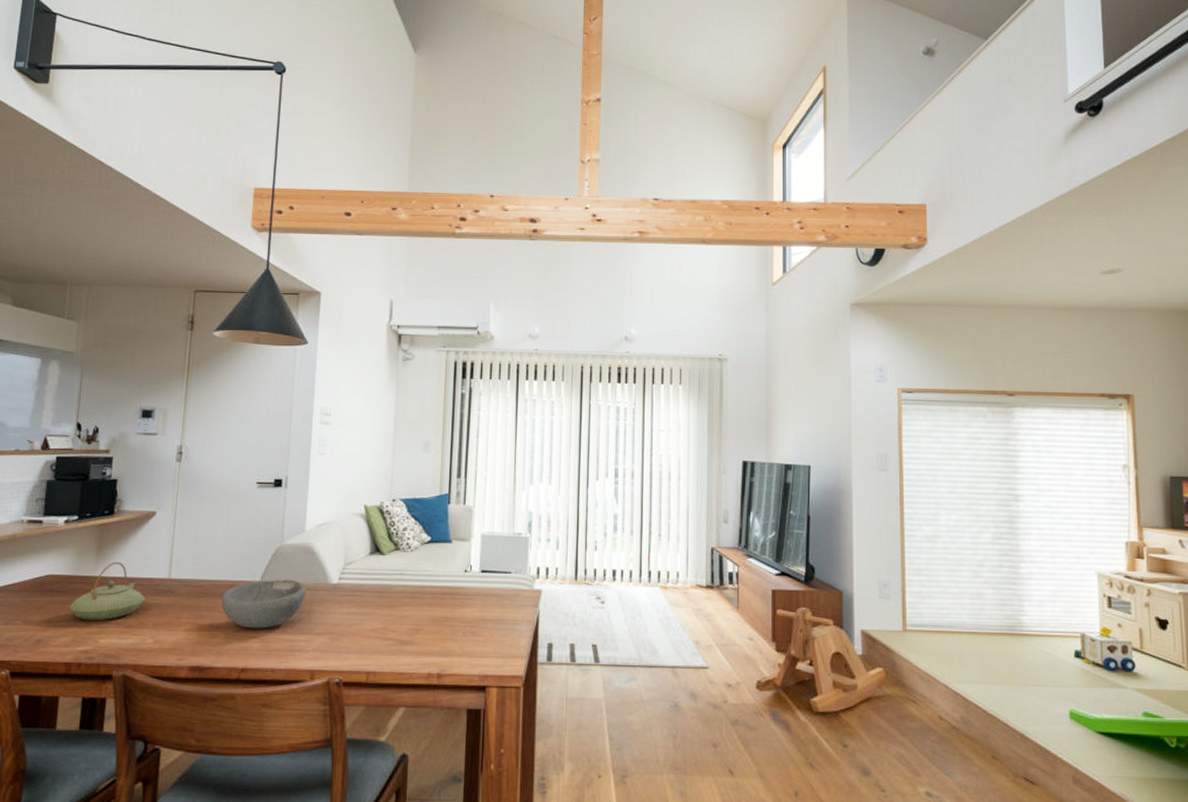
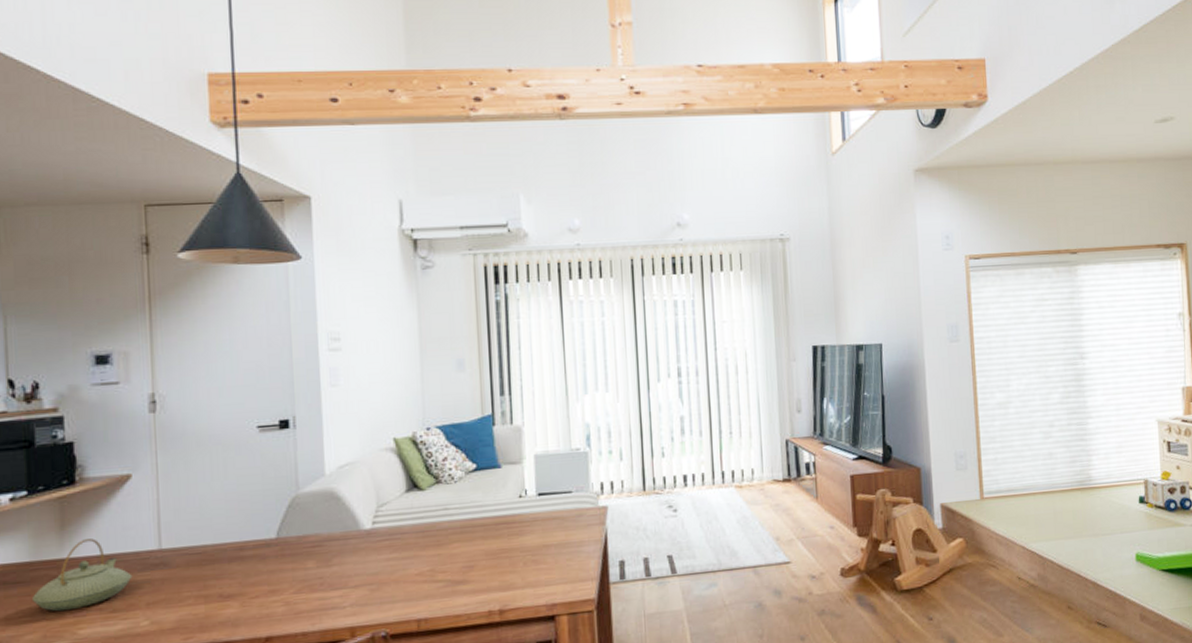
bowl: present [221,579,307,629] -> none [229,531,335,593]

